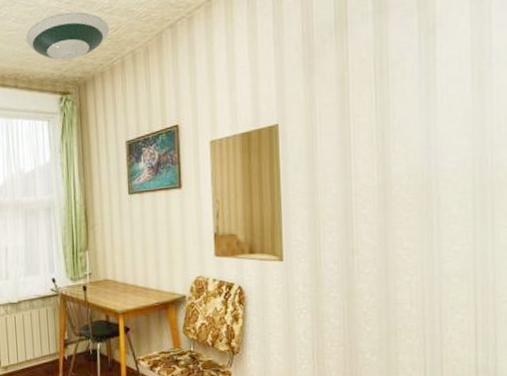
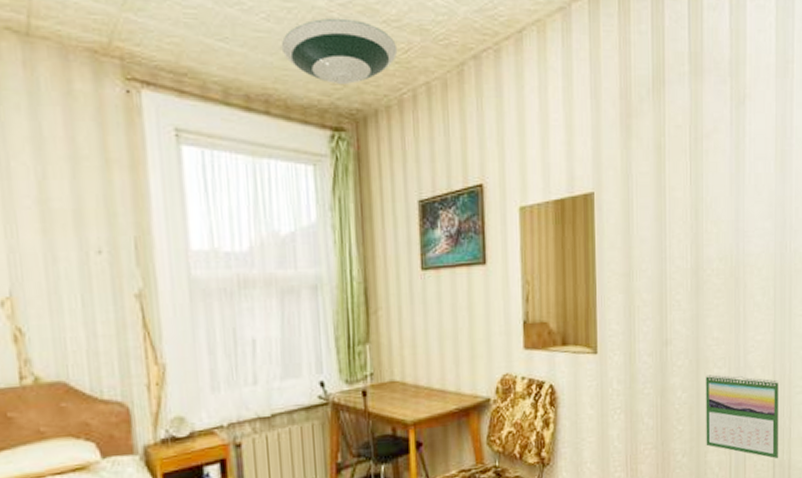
calendar: none [395,282,483,365] -> present [705,374,780,459]

